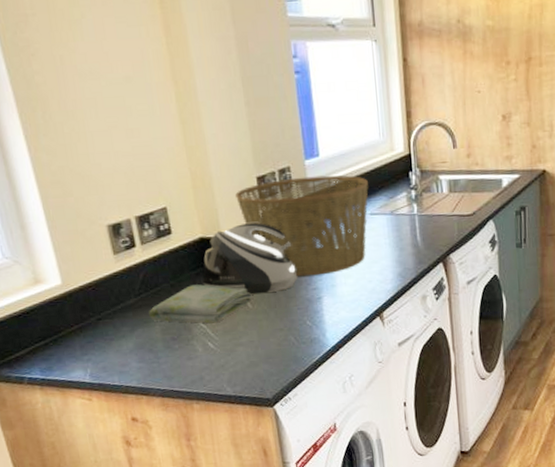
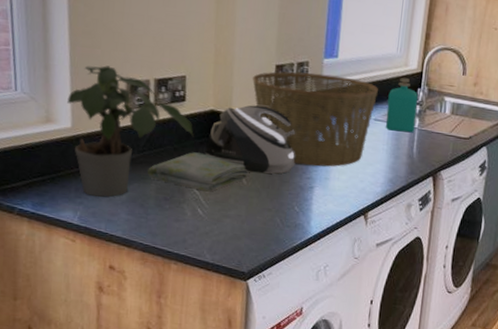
potted plant: none [51,212,188,351] -> present [67,65,194,197]
soap bottle: none [379,164,415,222] -> present [385,78,418,133]

